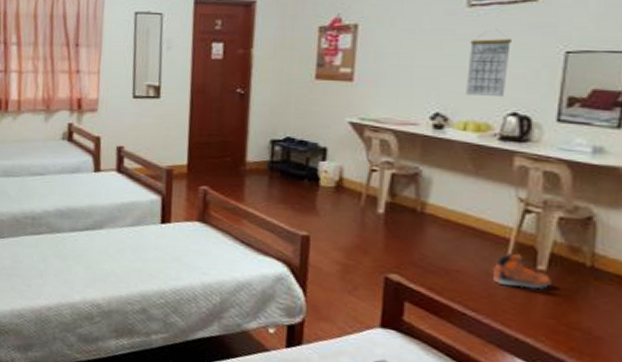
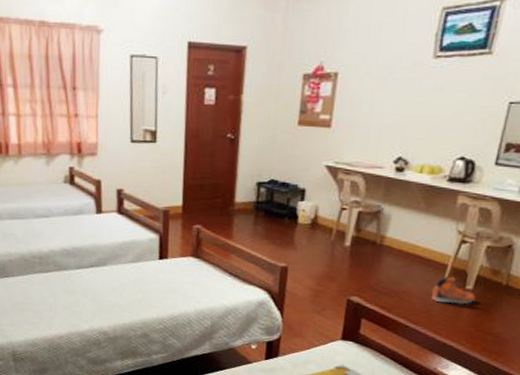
calendar: present [466,39,511,98] -> none [425,89,467,144]

